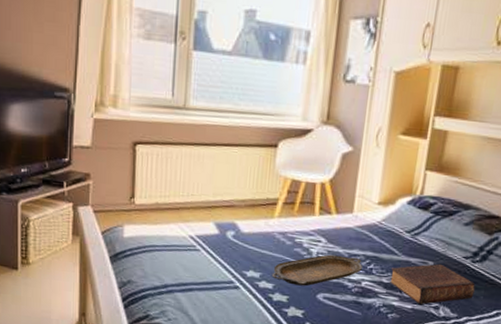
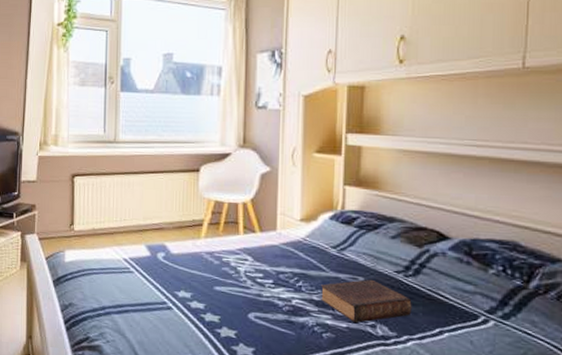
serving tray: present [271,254,362,286] -> none [202,273,291,306]

